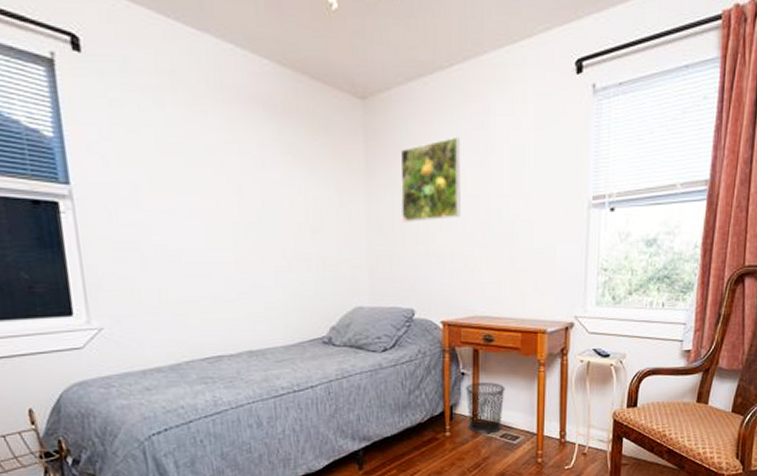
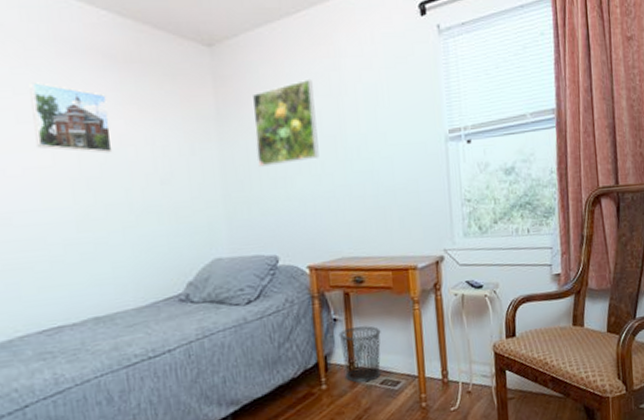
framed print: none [197,129,269,200] -> present [29,82,113,153]

